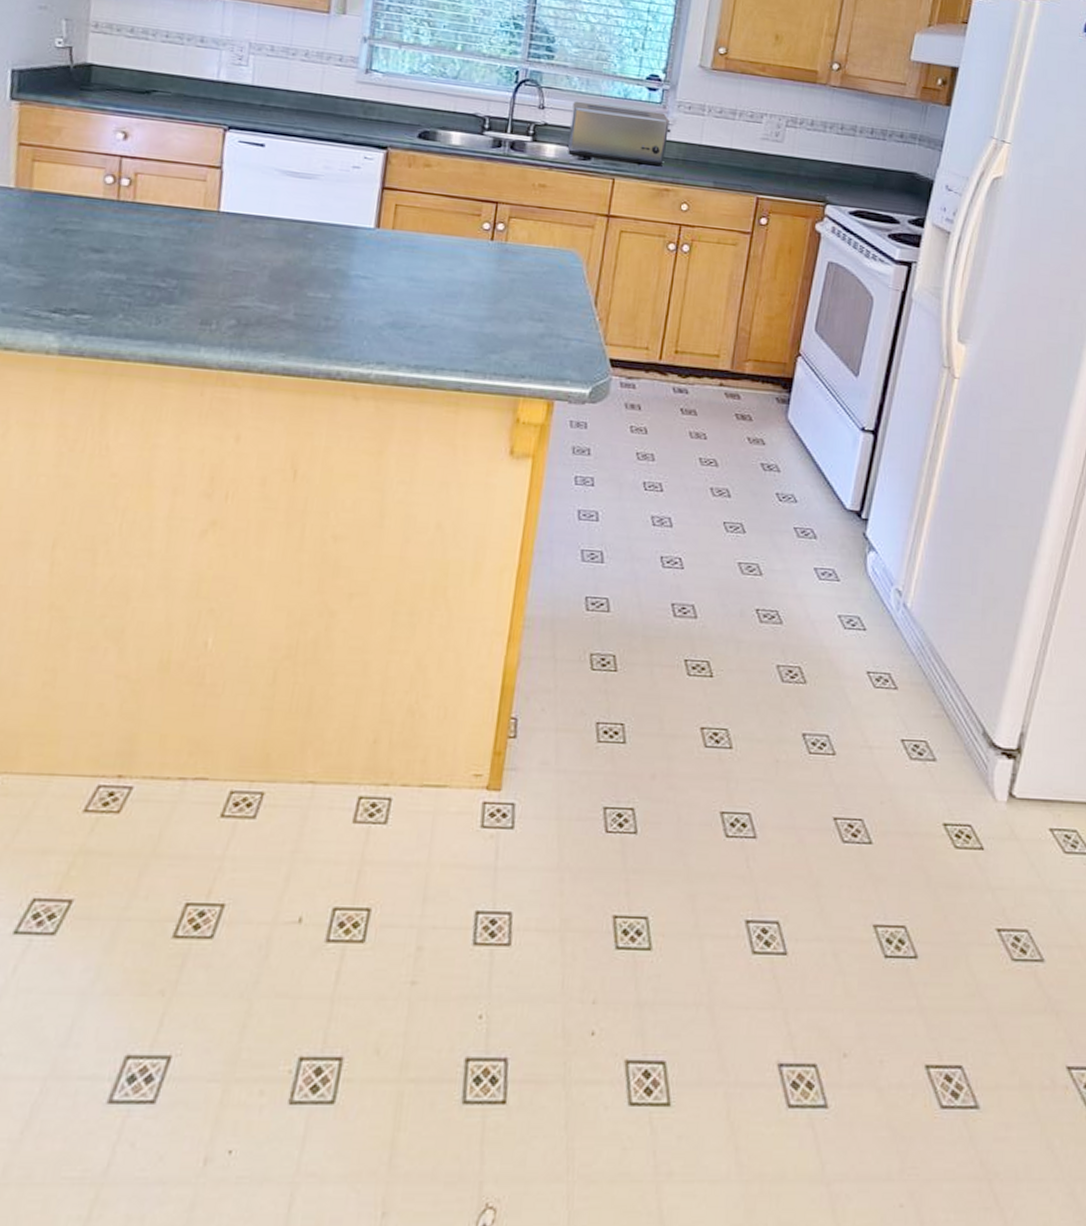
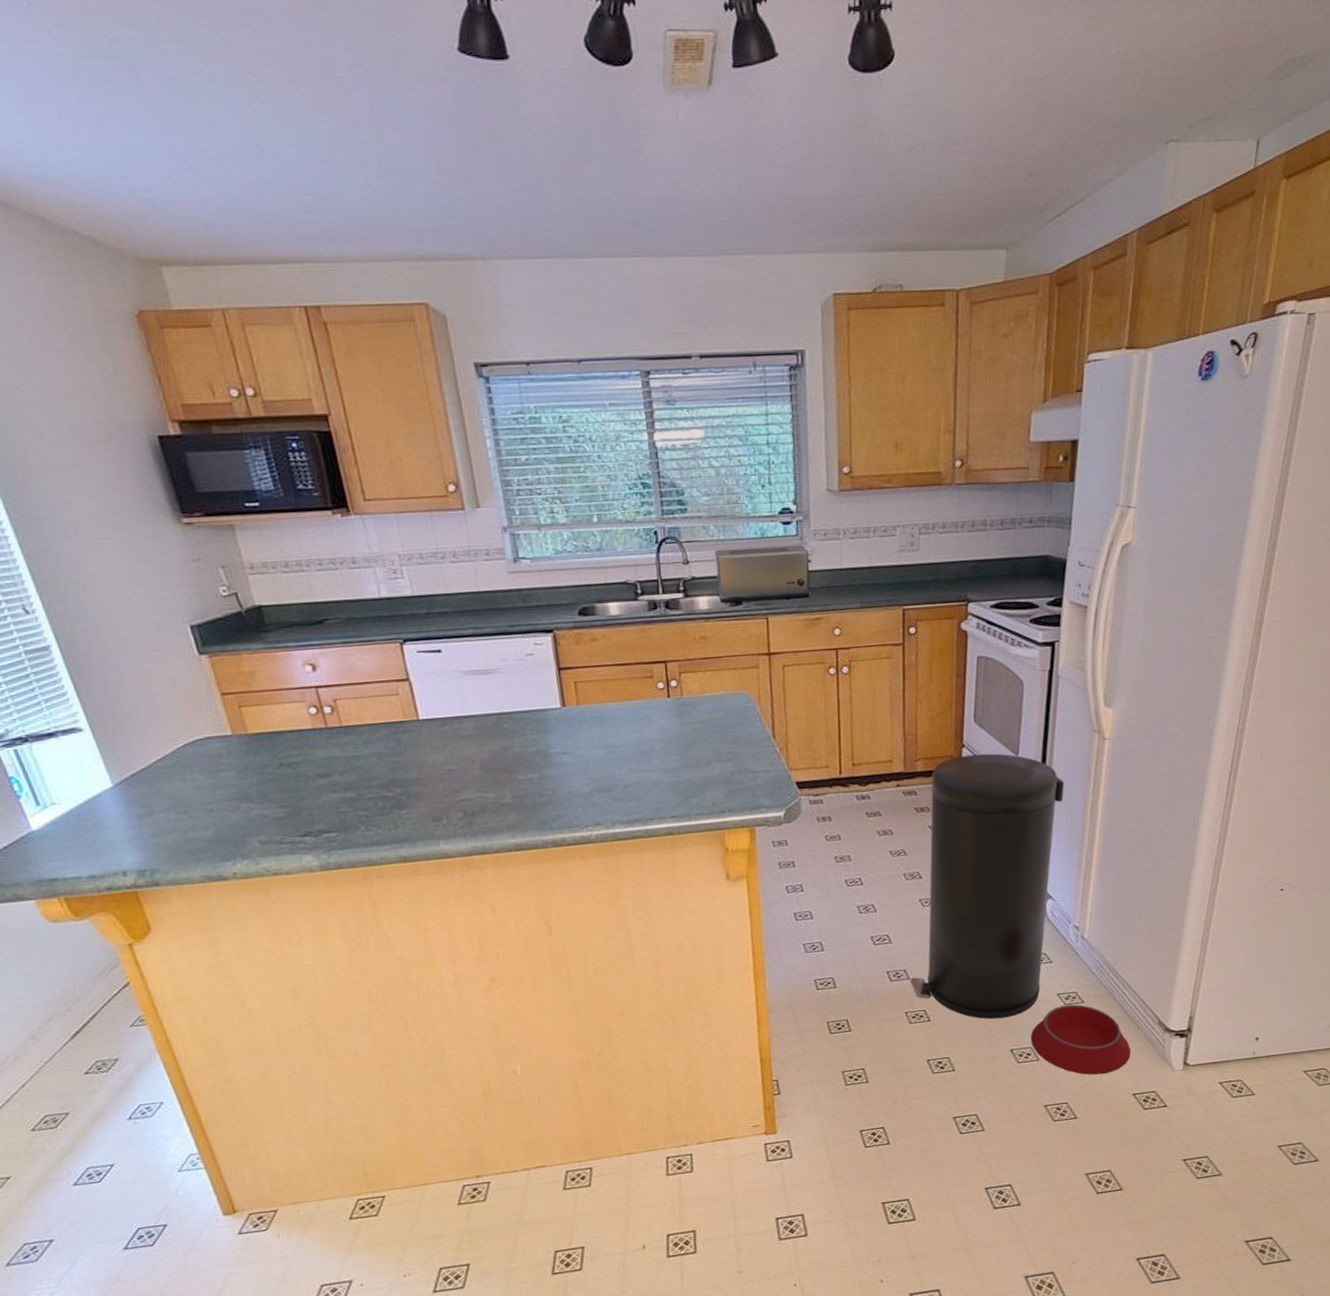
pedal bin: none [697,365,904,691] -> present [910,753,1064,1019]
pet bowl: none [829,688,946,789] -> present [1031,1004,1131,1075]

